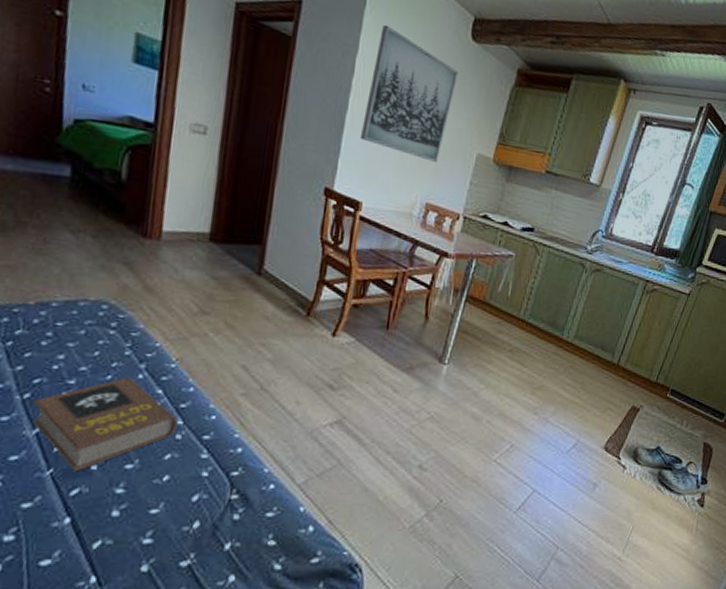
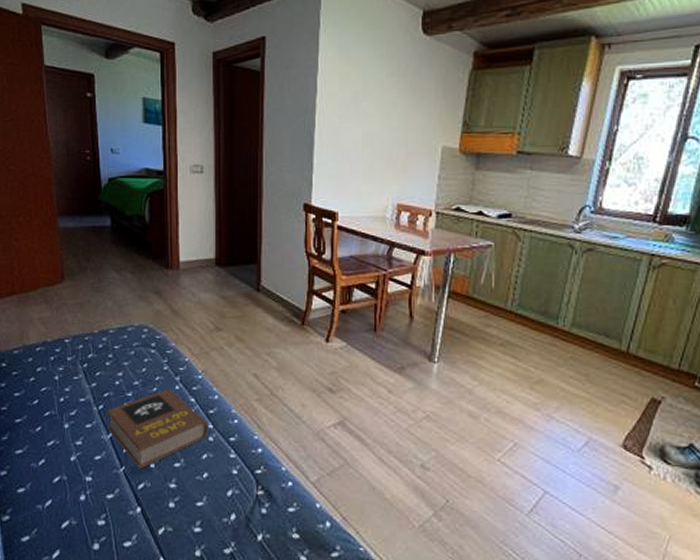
wall art: present [359,24,459,162] -> none [328,39,414,162]

